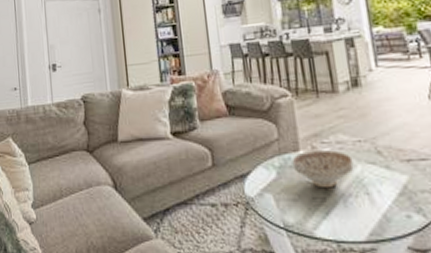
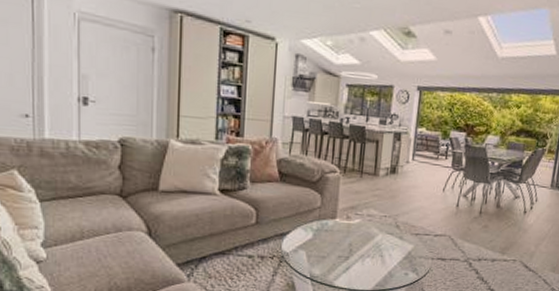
decorative bowl: present [291,150,354,189] -> none [327,219,377,250]

